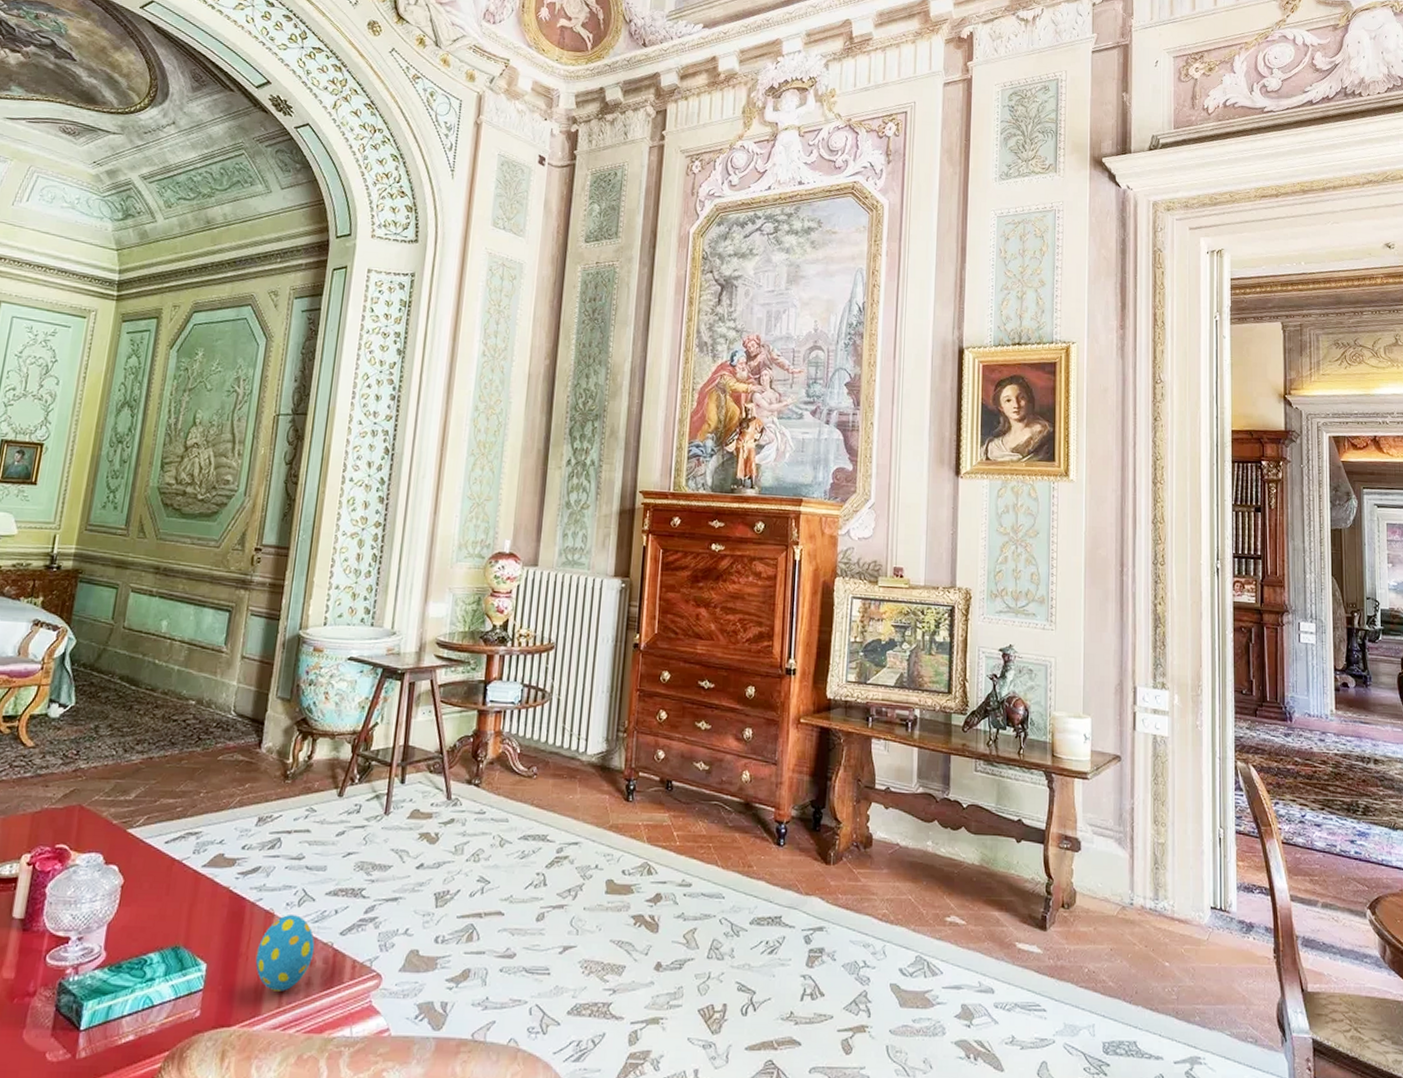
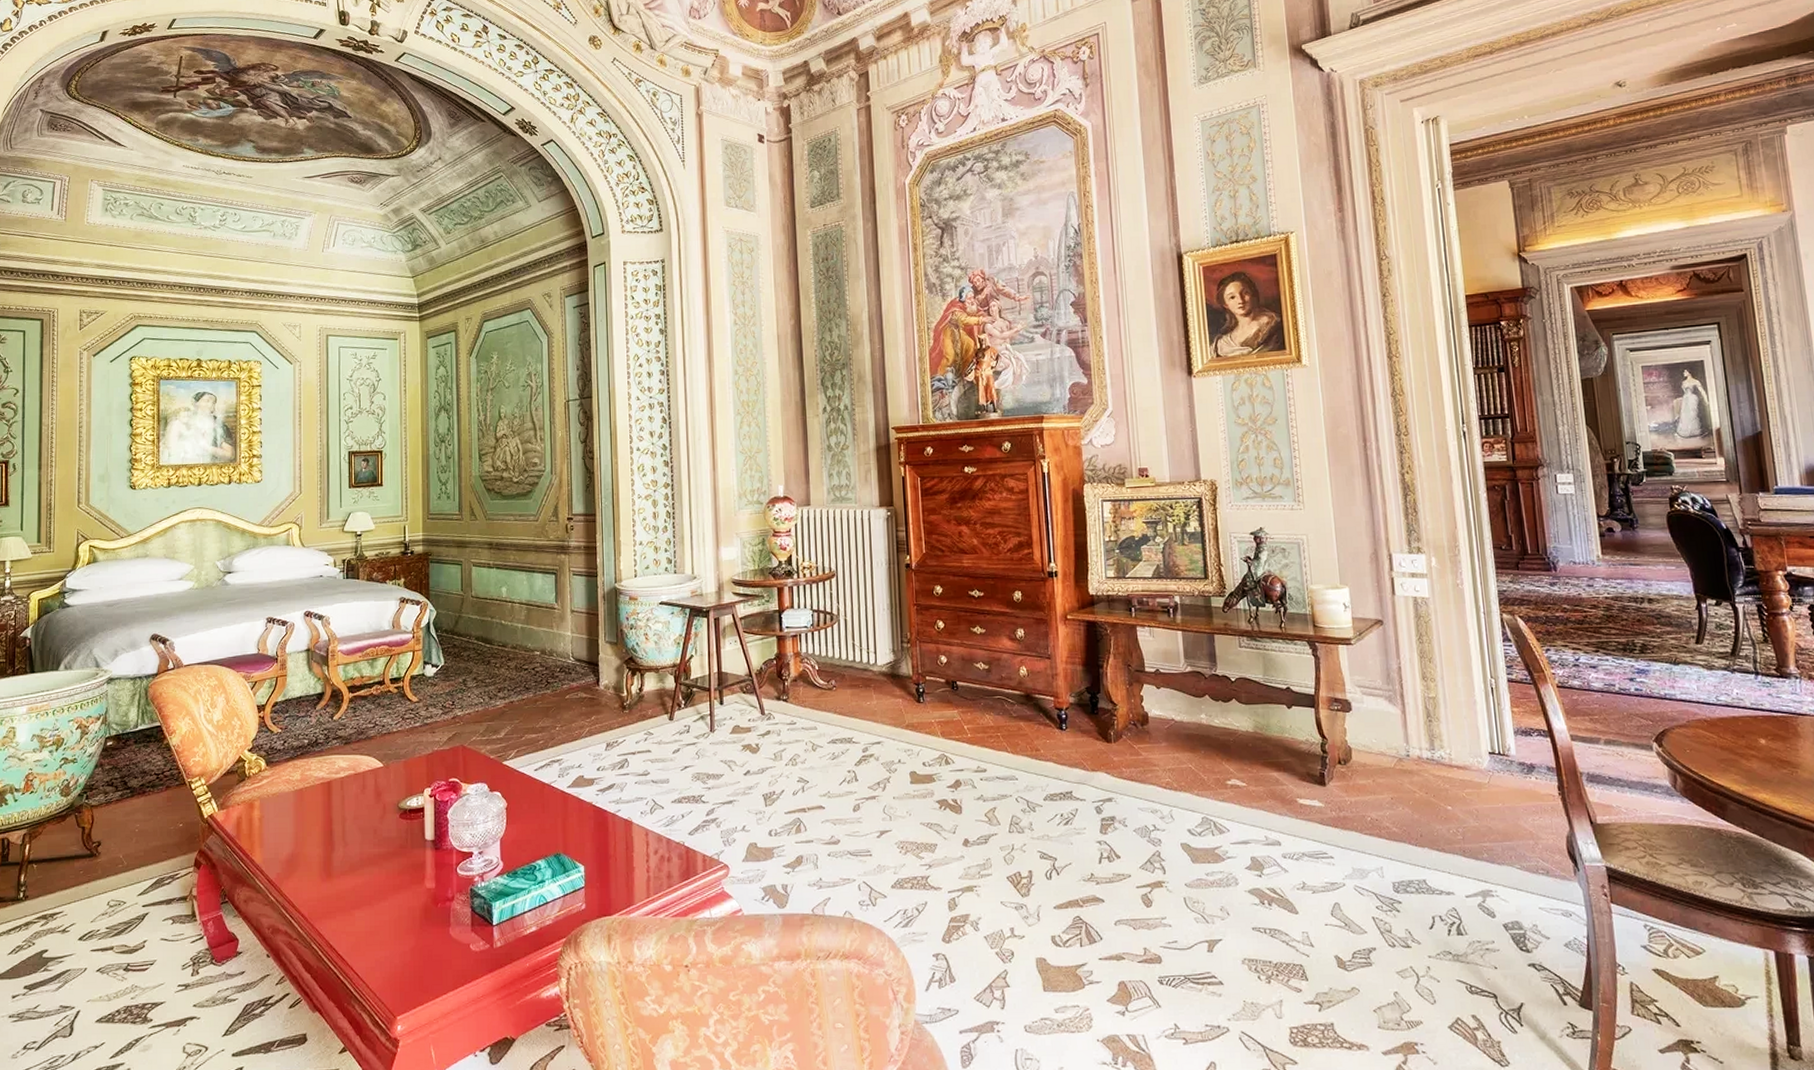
decorative egg: present [255,915,315,991] -> none [622,821,670,885]

